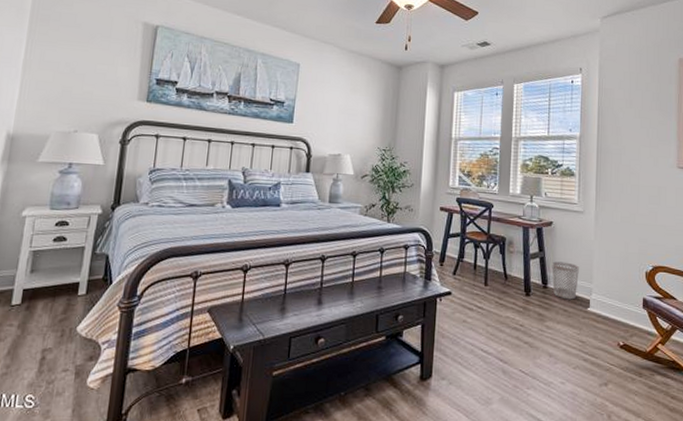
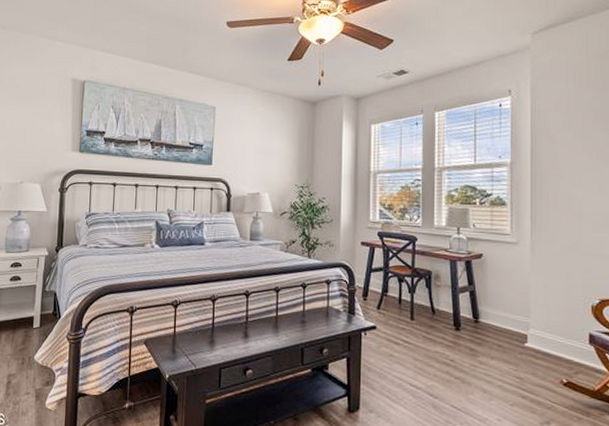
wastebasket: present [552,261,579,300] -> none [483,295,514,335]

